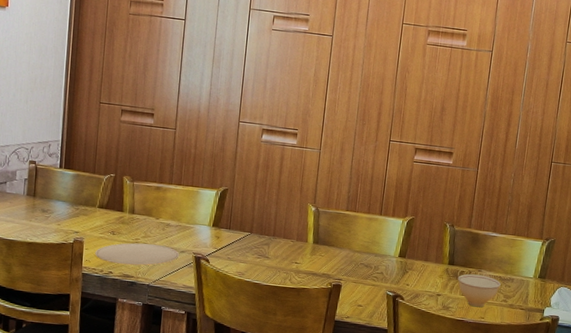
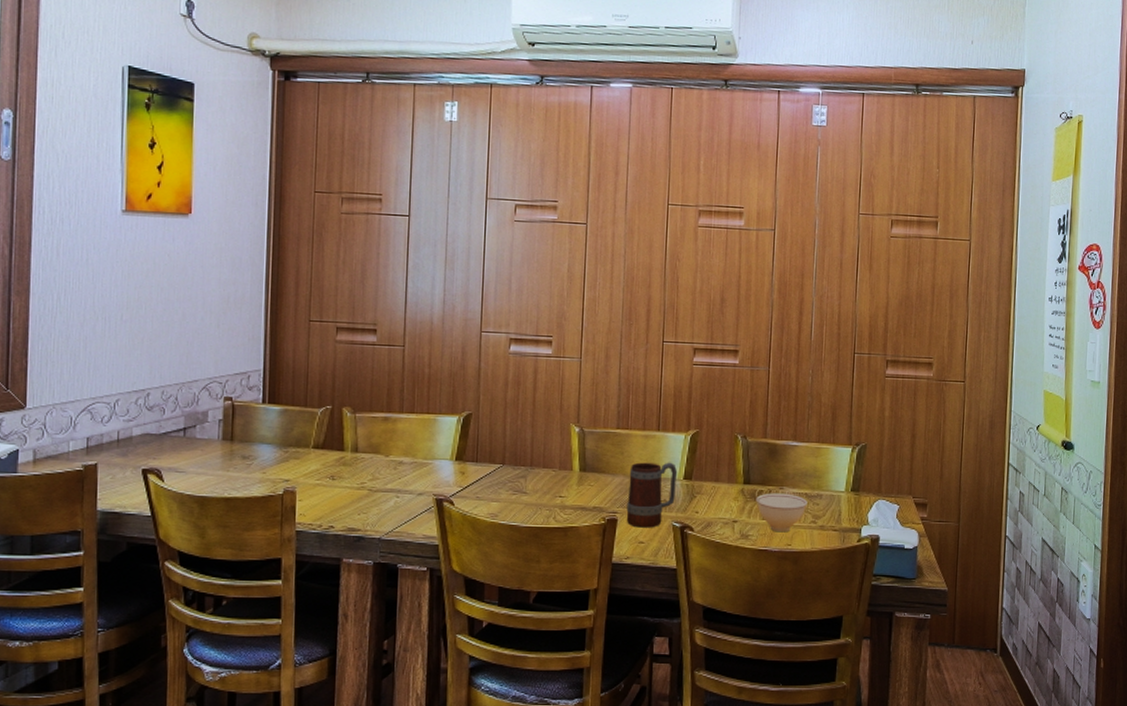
plate: present [95,242,180,266] -> none [311,488,417,517]
beer mug: none [349,240,394,294] -> present [626,462,678,528]

